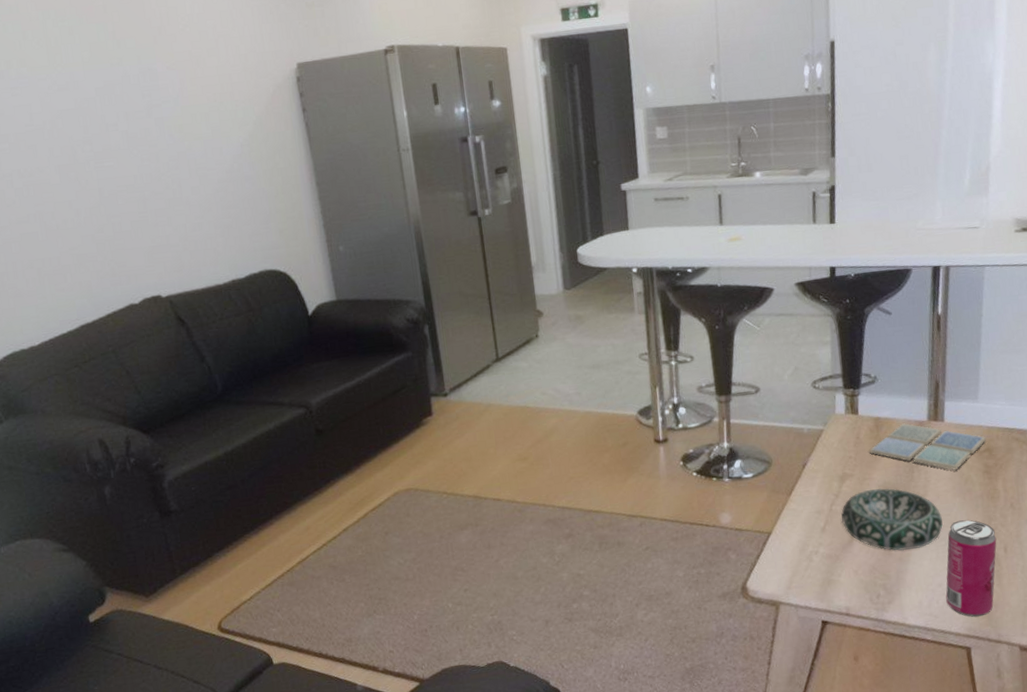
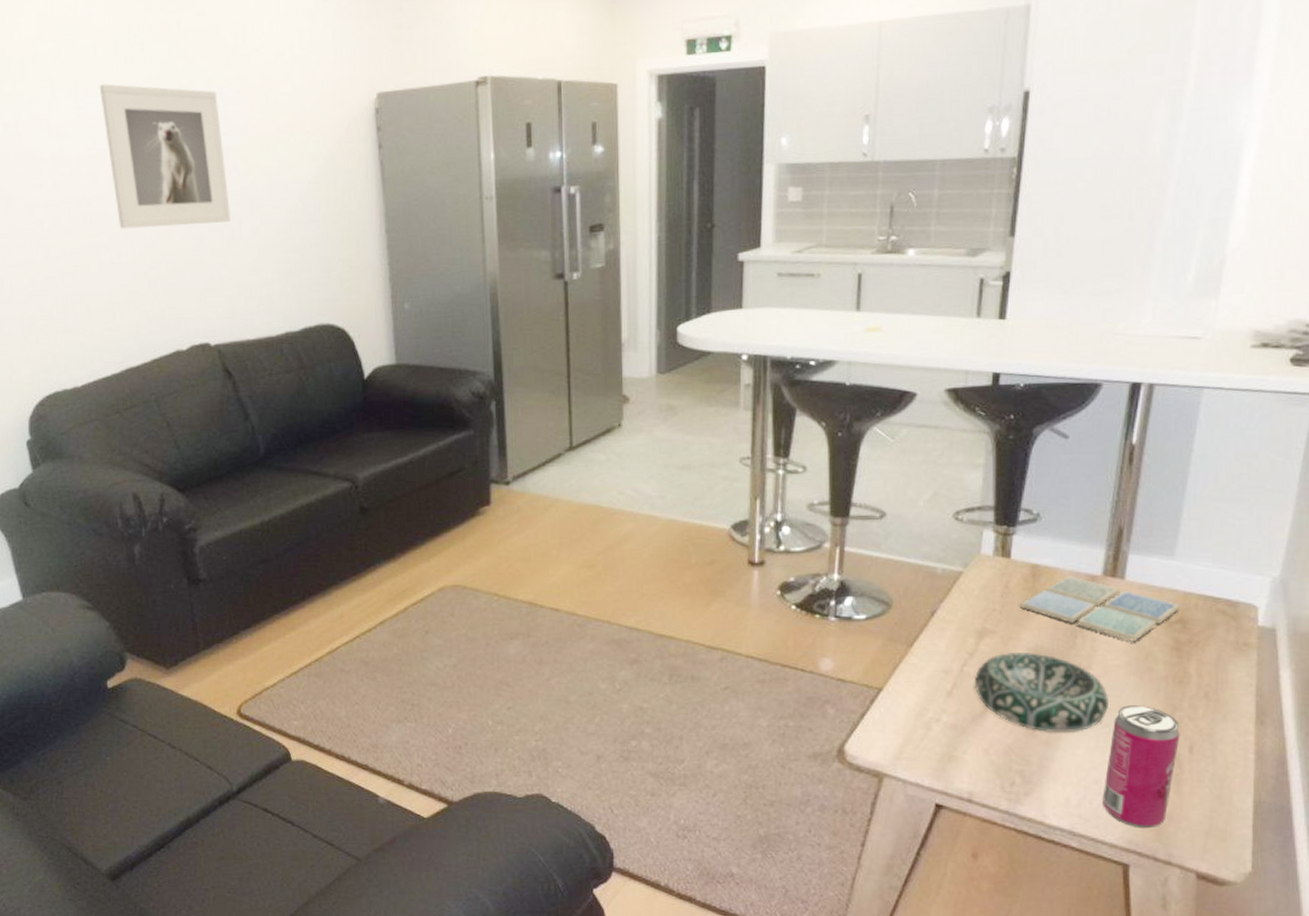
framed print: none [31,65,172,197] -> present [99,84,231,229]

